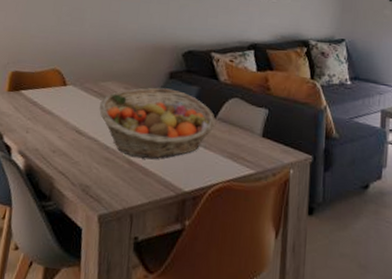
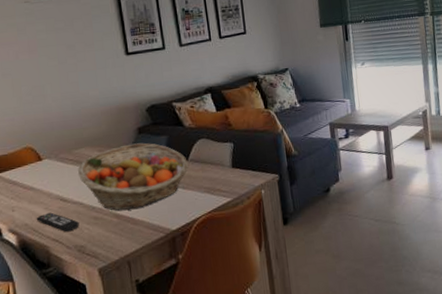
remote control: none [47,142,90,168] -> present [36,212,79,232]

